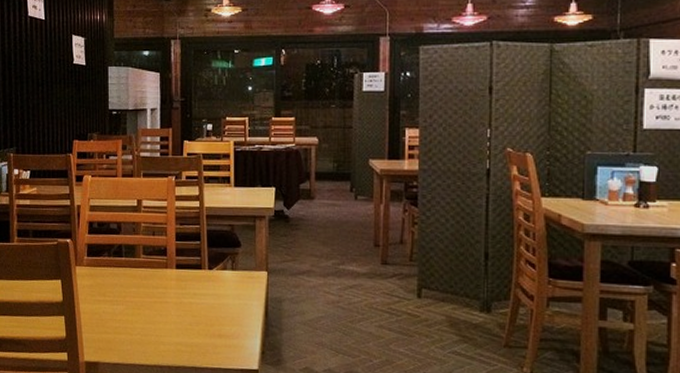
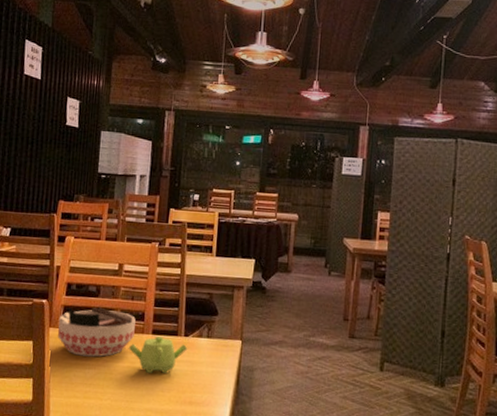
bowl: none [83,244,158,294] -> present [58,307,136,357]
teapot: none [153,270,213,309] -> present [128,335,188,374]

